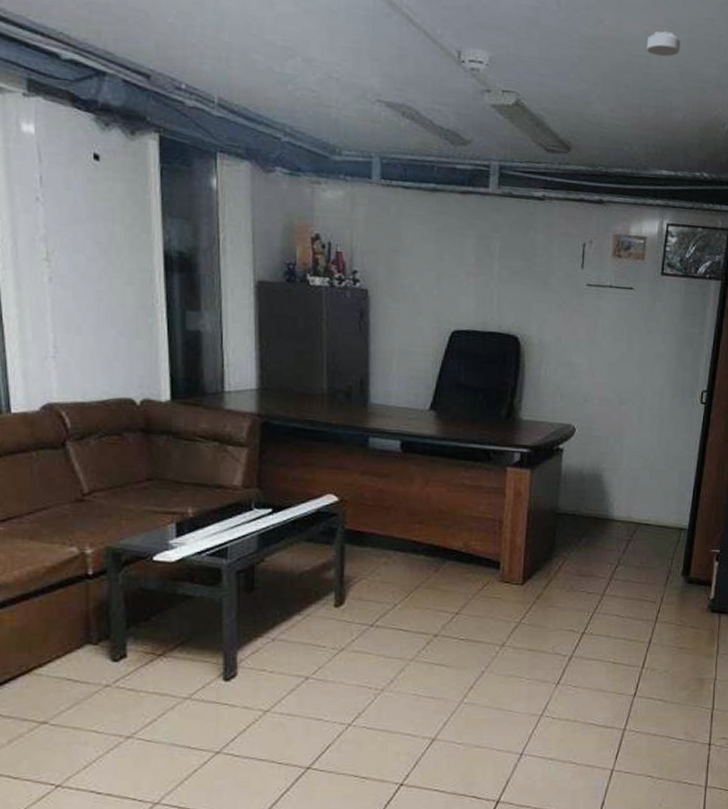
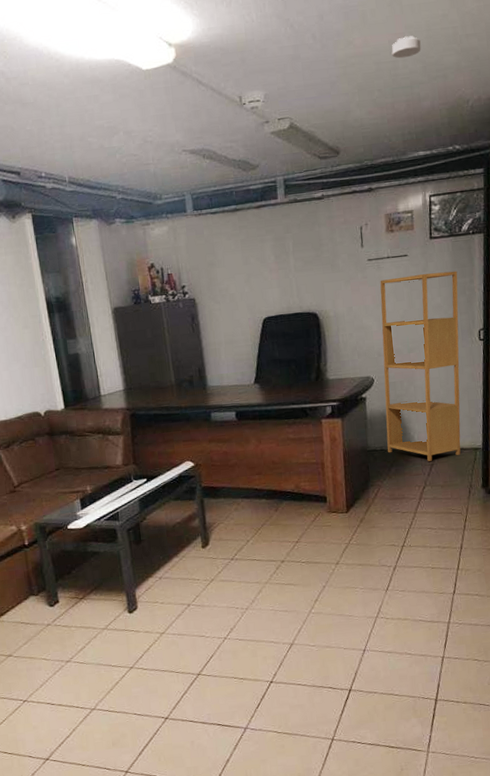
shelving unit: none [579,312,687,536] -> present [380,271,461,461]

